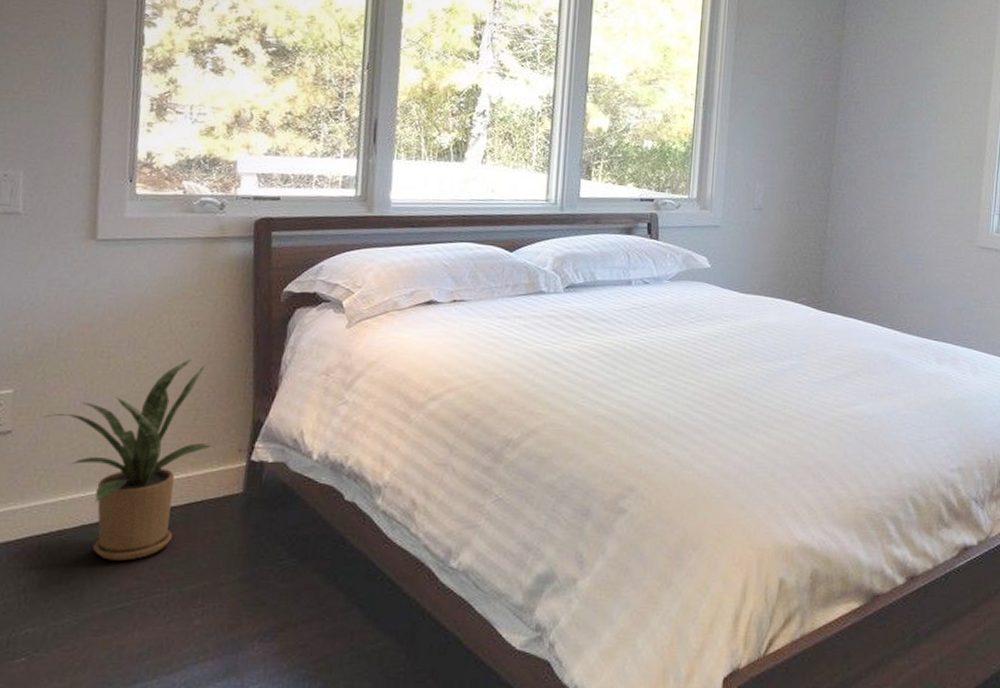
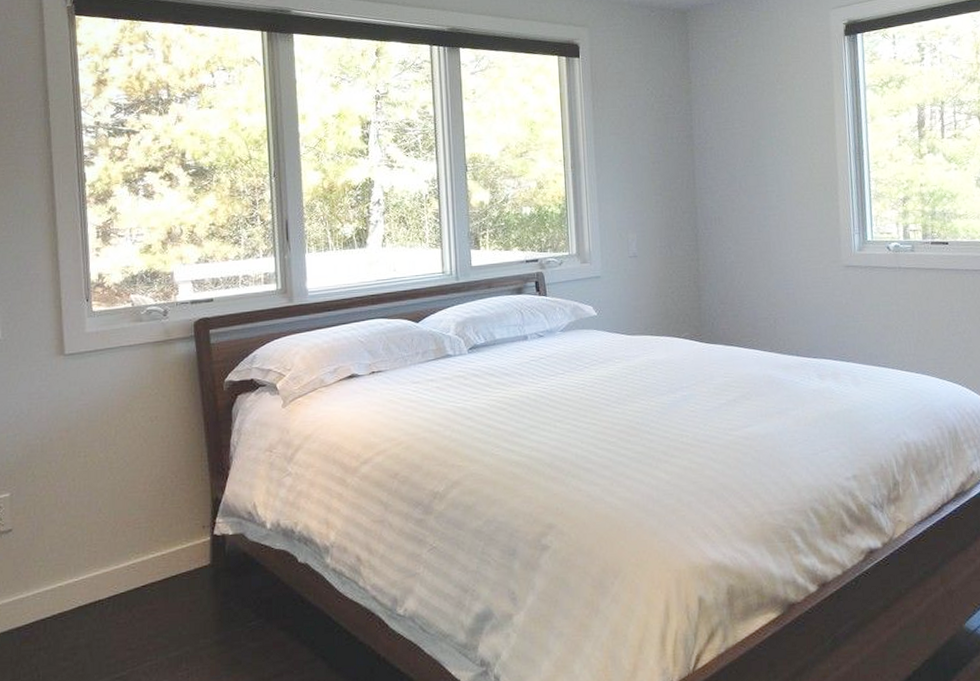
house plant: present [43,360,213,561] -> none [36,451,180,636]

